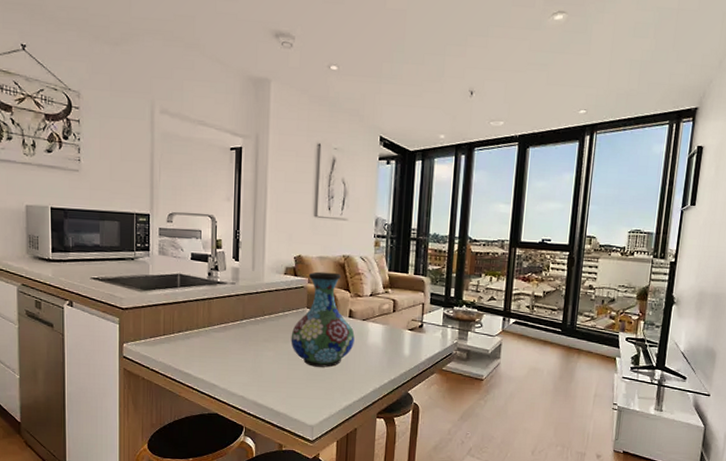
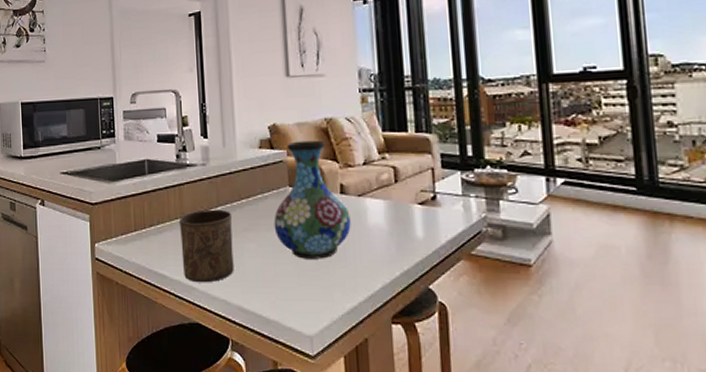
cup: none [206,321,255,382] -> present [178,209,234,283]

